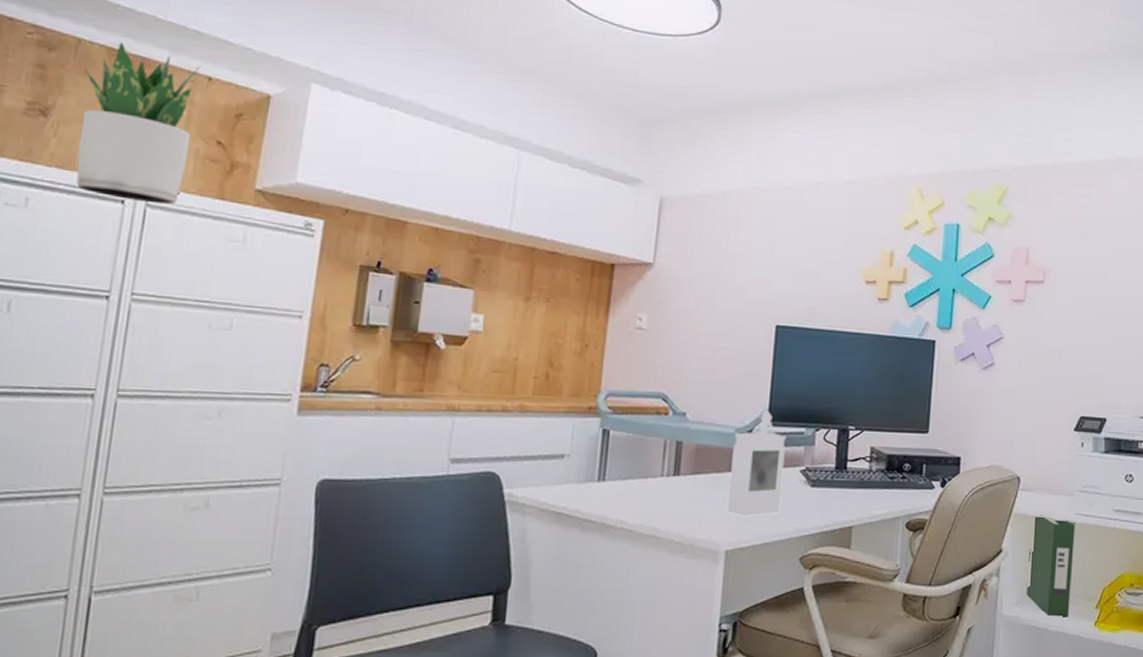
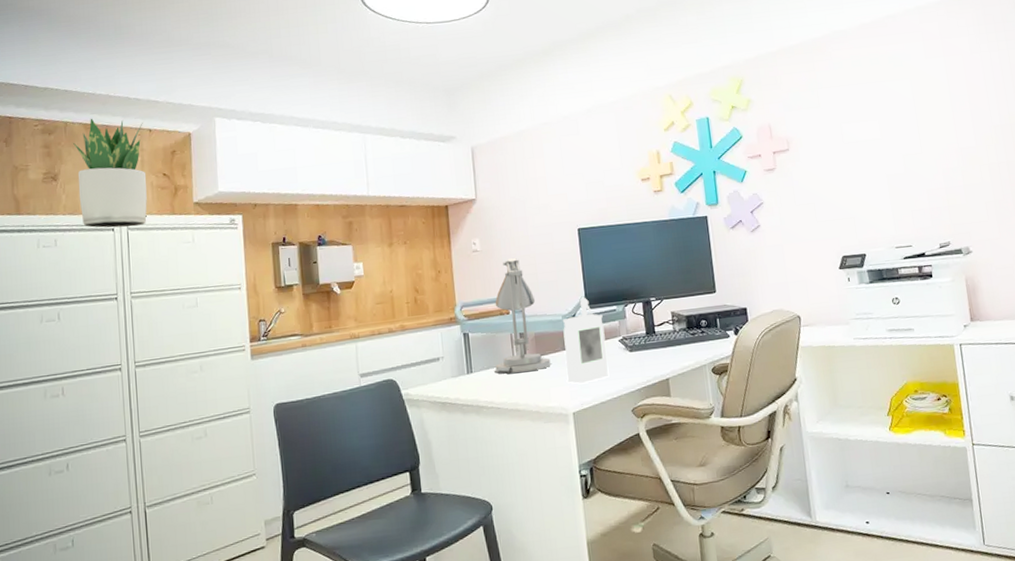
desk lamp: none [634,345,710,491] -> present [495,257,551,375]
binder: present [1026,514,1075,617] -> none [820,344,865,429]

